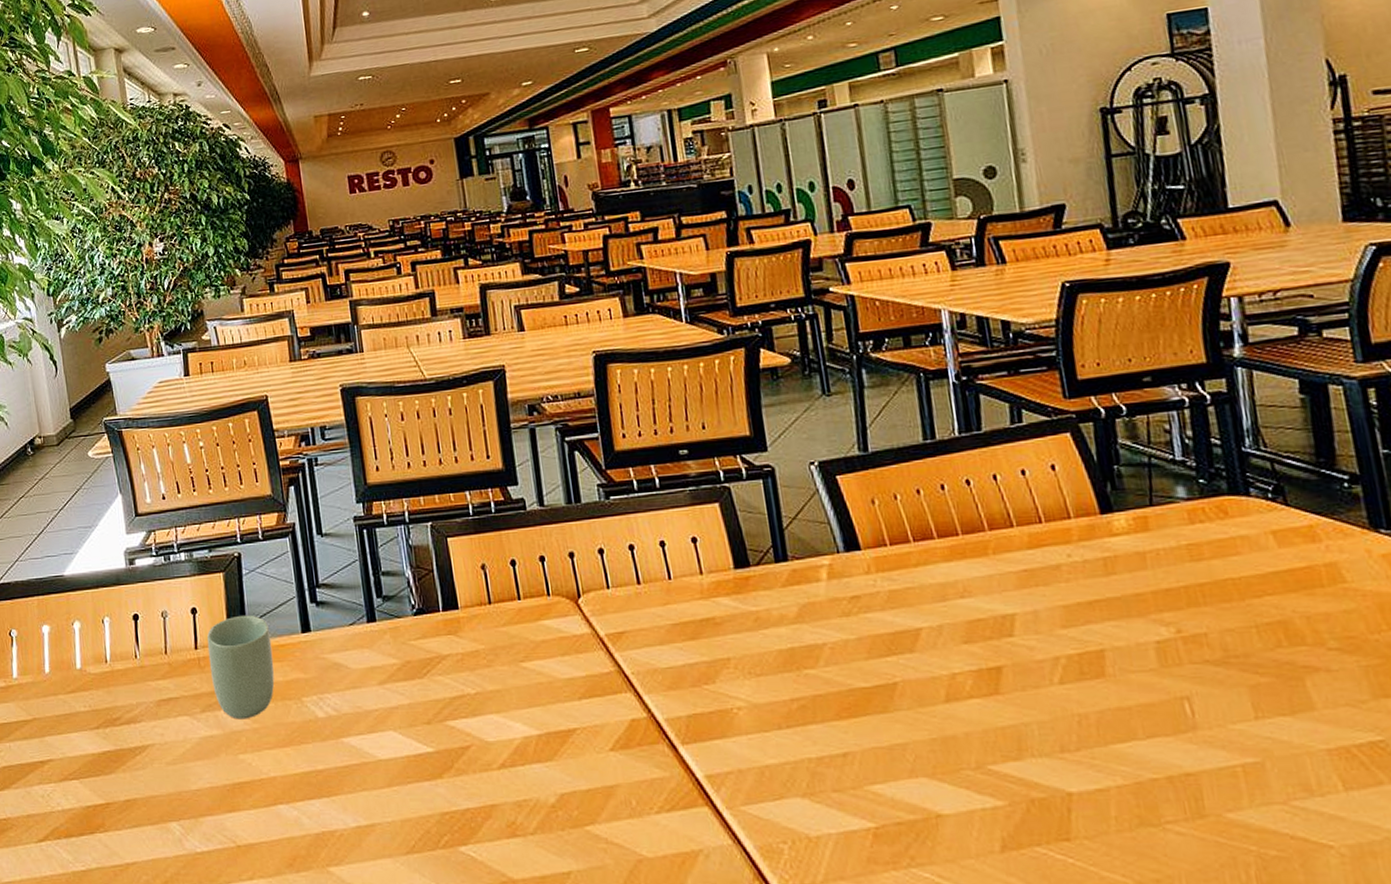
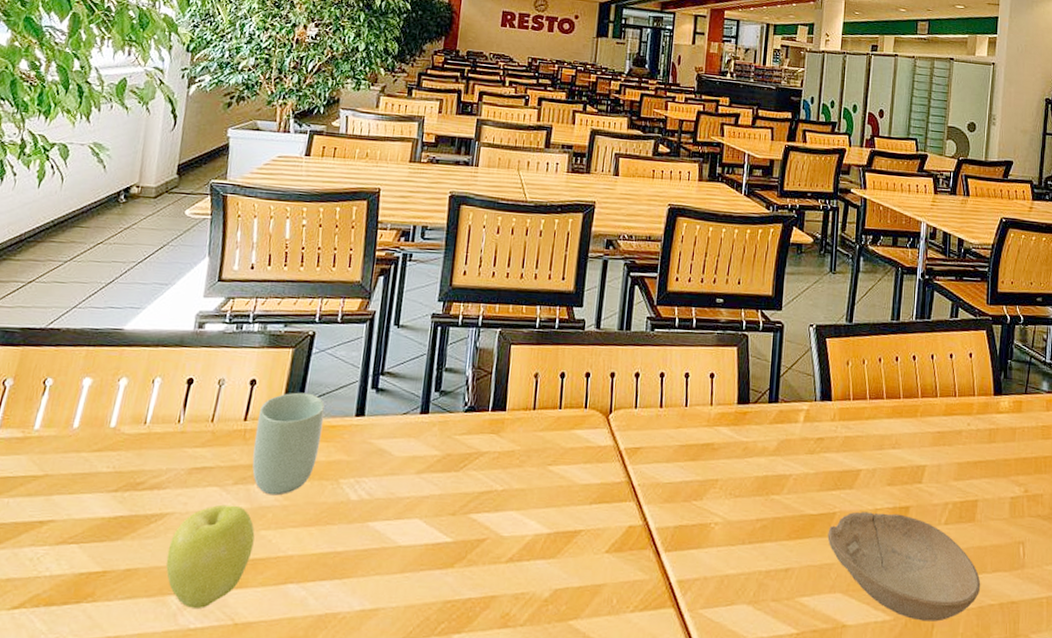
apple: none [157,732,236,833] -> present [166,504,255,608]
bowl: none [891,676,1133,804] -> present [827,512,981,622]

